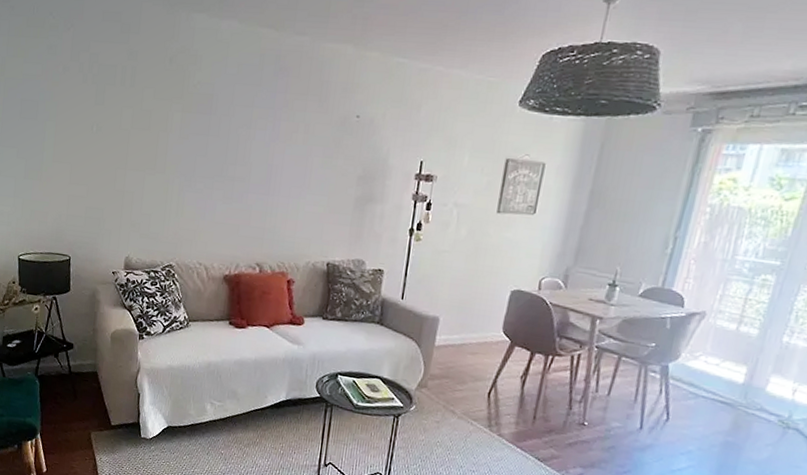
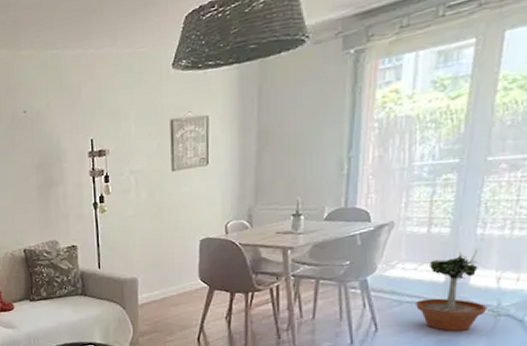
potted tree: none [710,355,782,437] -> present [416,249,487,332]

